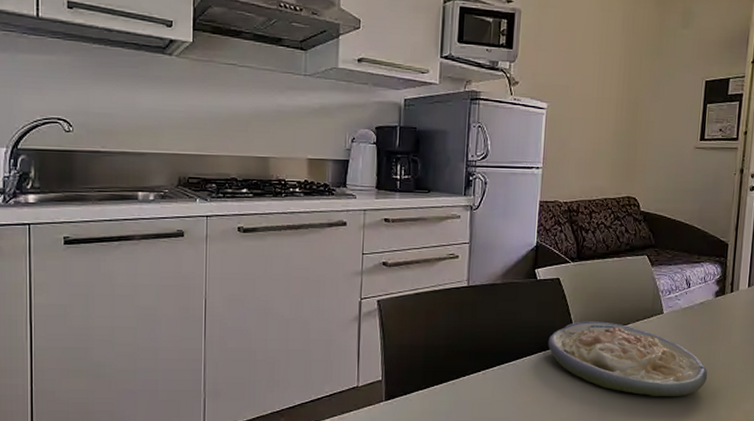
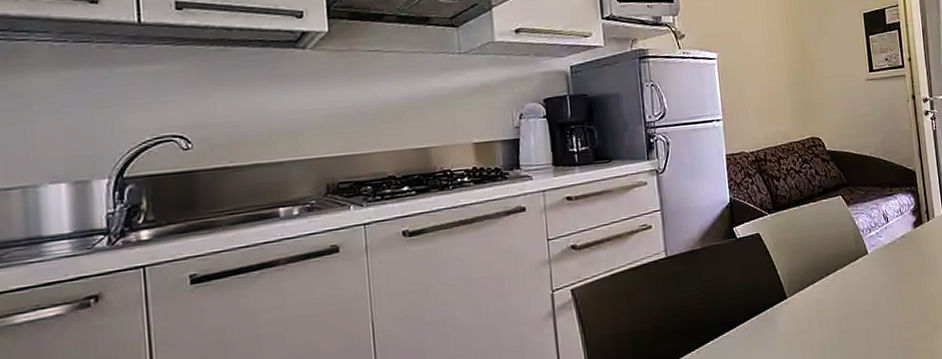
soup: present [548,321,708,397] -> none [759,272,923,346]

